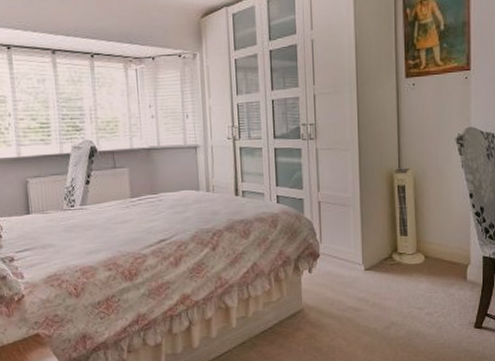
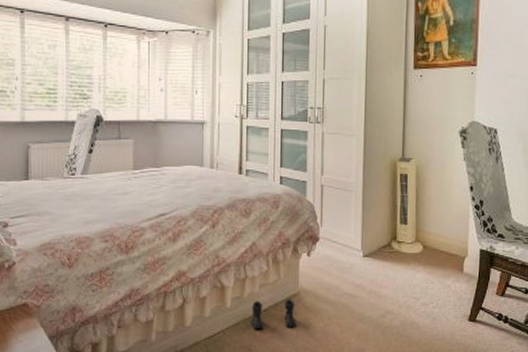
boots: none [256,316,302,347] -> present [250,300,296,330]

